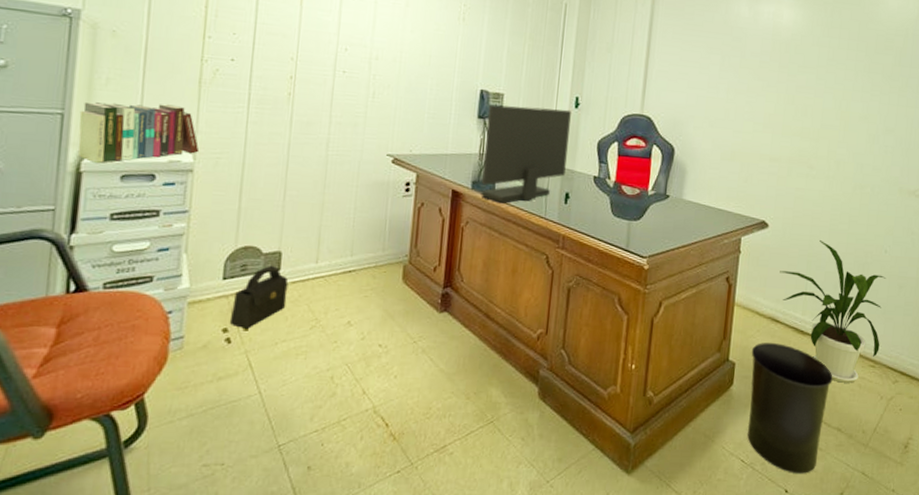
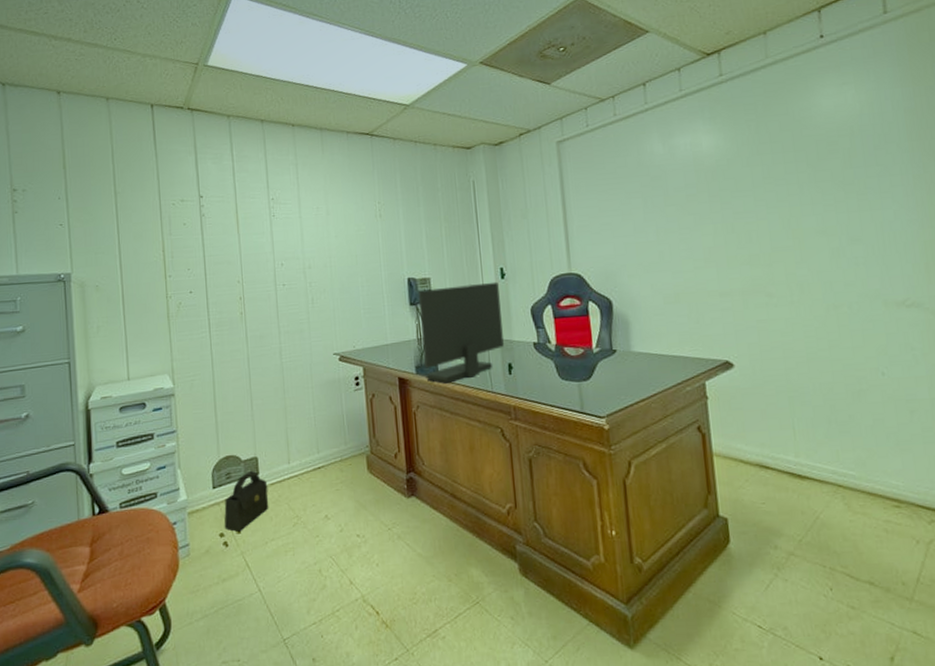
books: present [78,101,200,163] -> none [81,340,177,400]
waste bin: present [747,343,833,474] -> none [743,492,852,637]
house plant: present [780,240,887,383] -> none [758,372,902,529]

